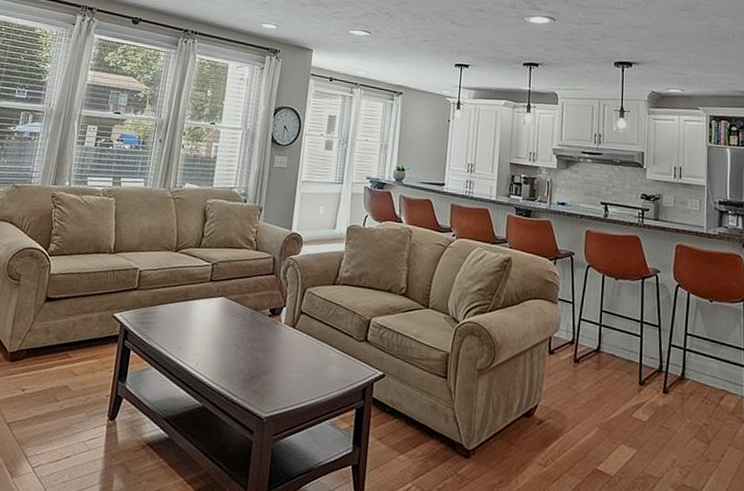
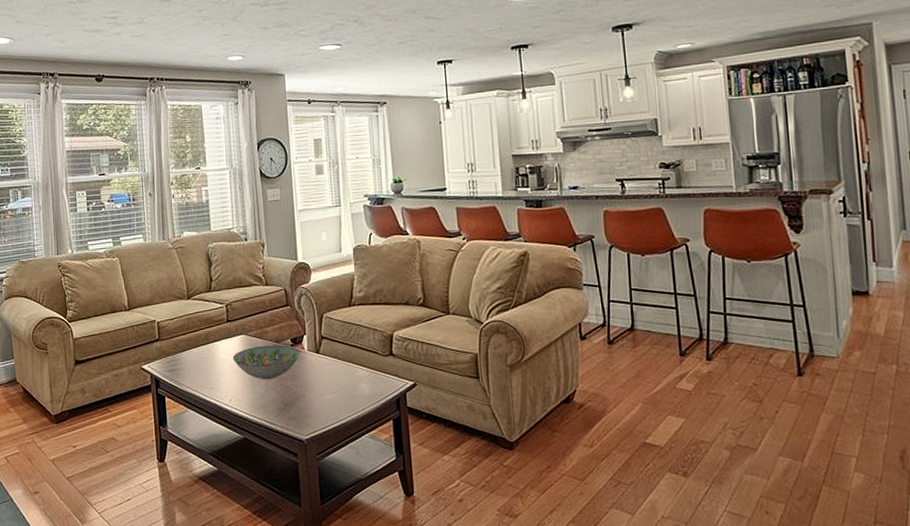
decorative bowl: none [207,311,277,348] -> present [232,345,301,380]

